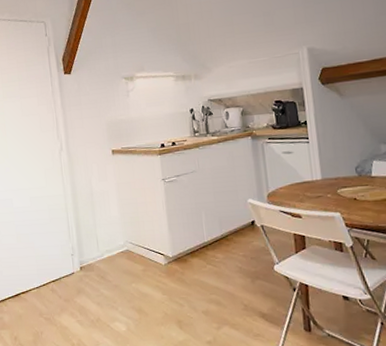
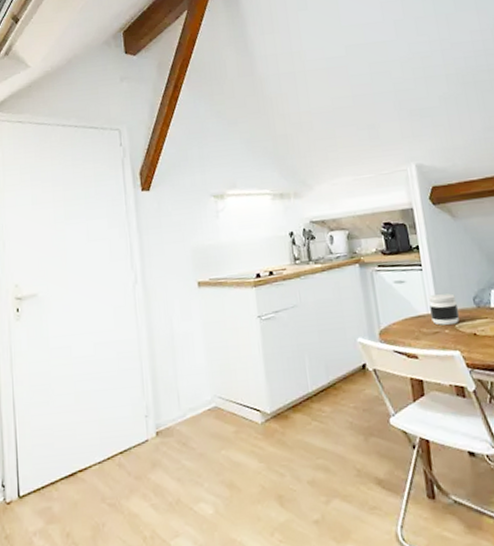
jar: none [313,163,342,191] -> present [428,293,460,326]

